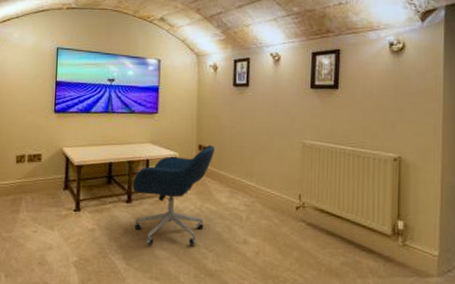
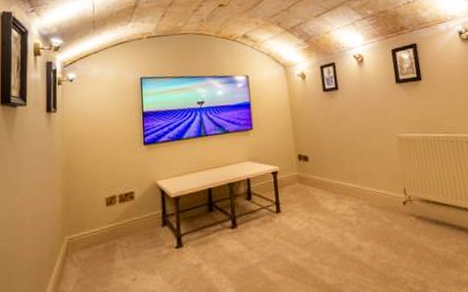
office chair: present [132,145,215,246] -> none [235,153,316,271]

